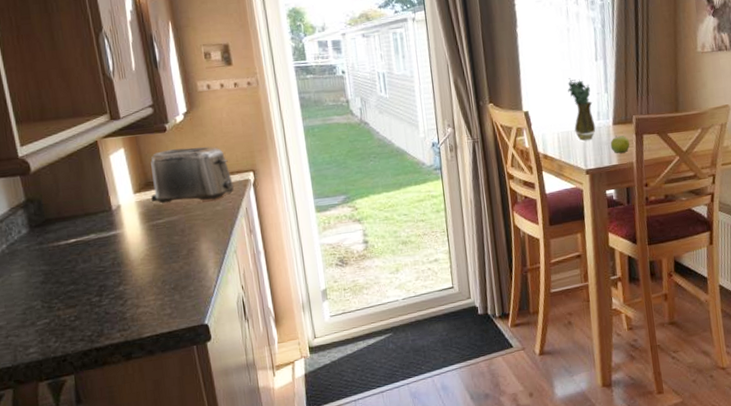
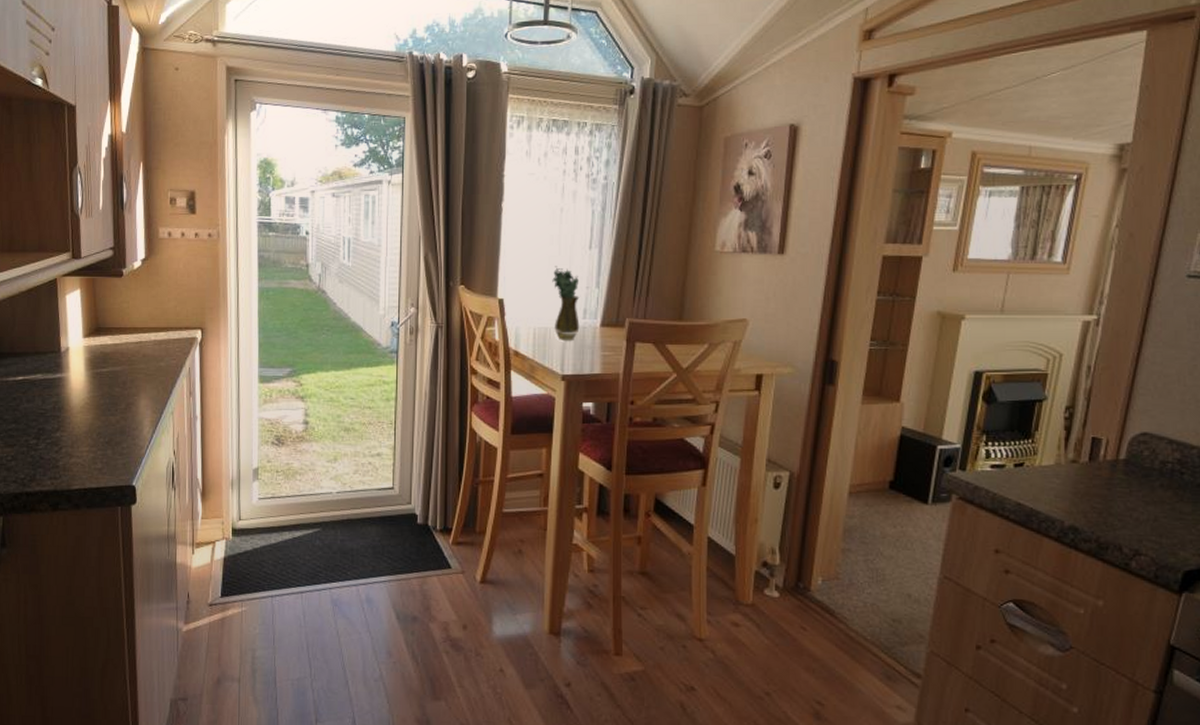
toaster: present [150,146,235,204] -> none [98,296,181,355]
fruit: present [610,135,630,154] -> none [594,339,618,362]

